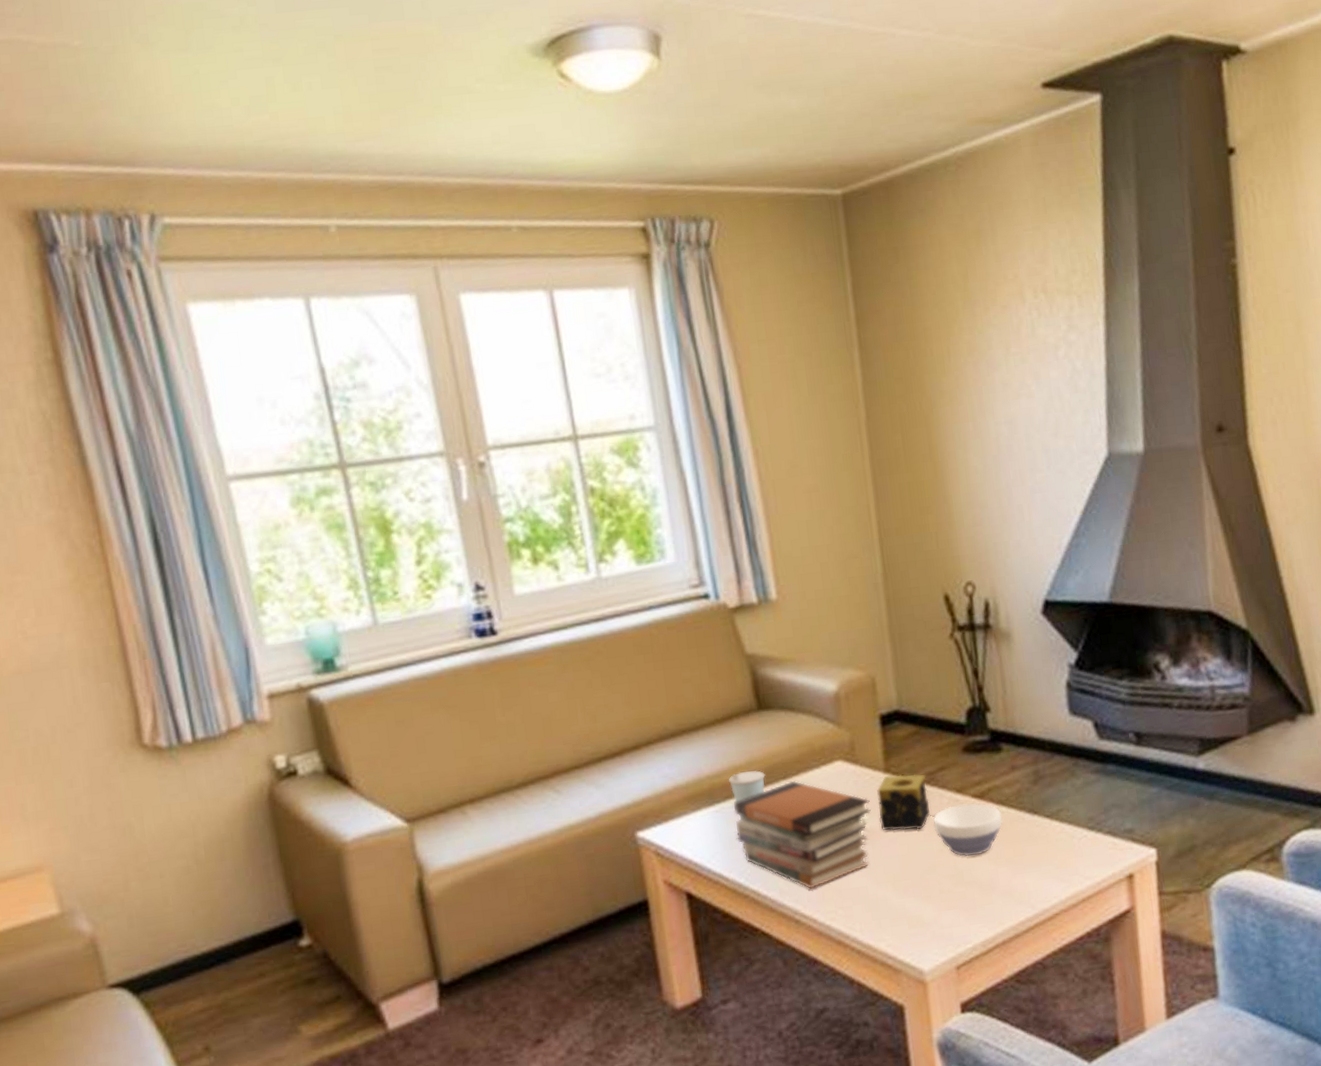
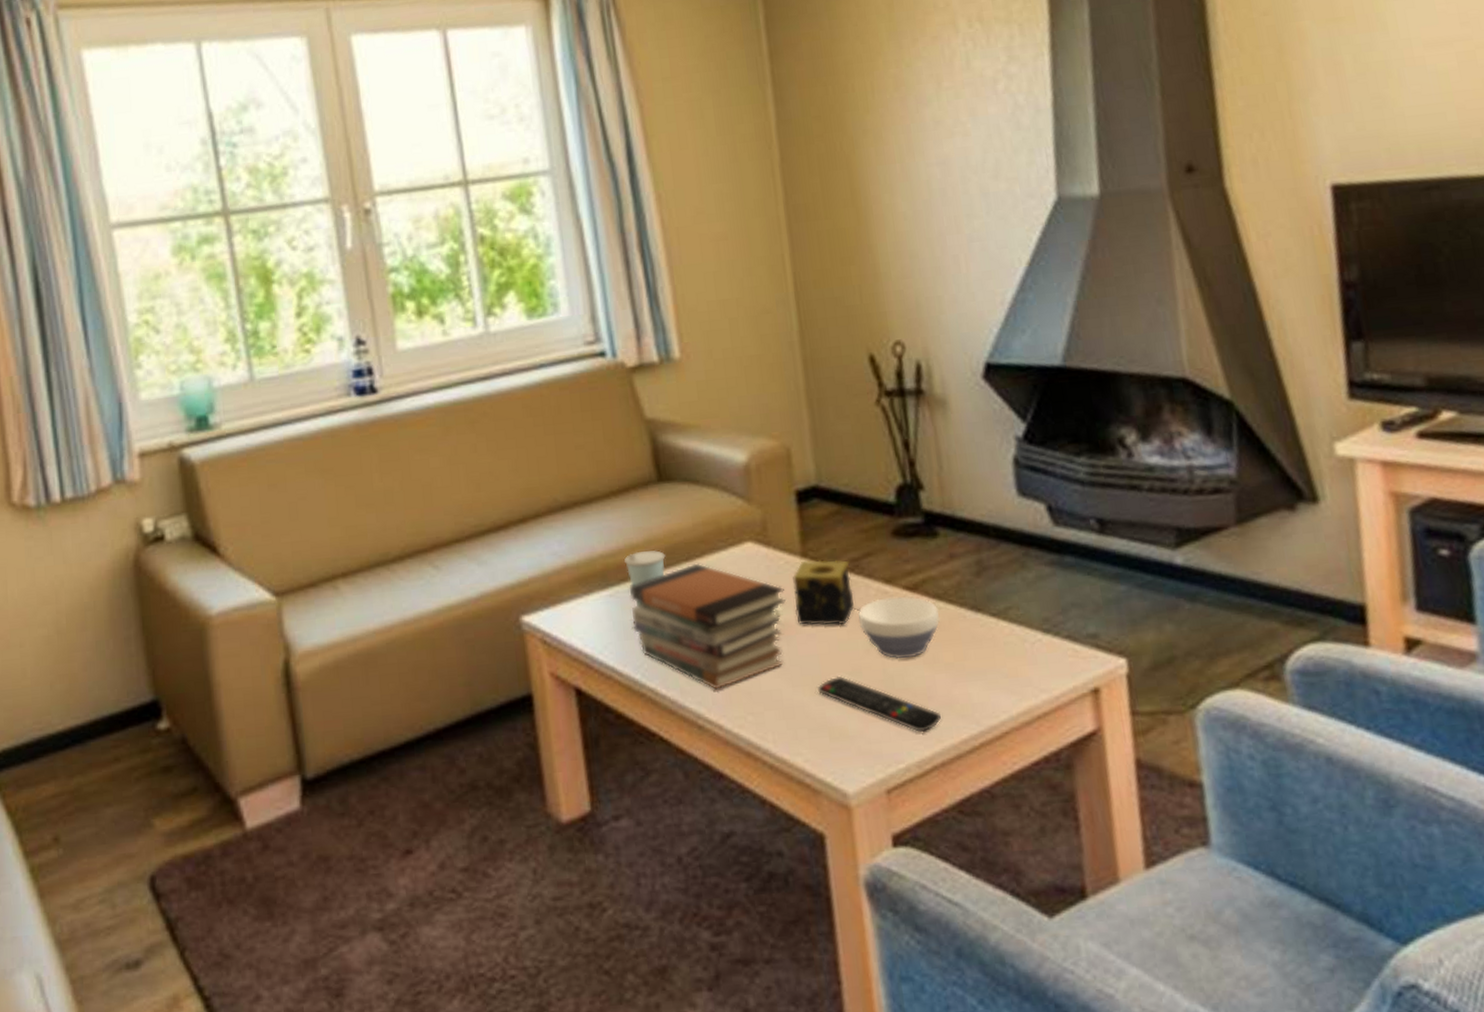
remote control: none [898,872,1003,917] -> present [817,675,941,733]

